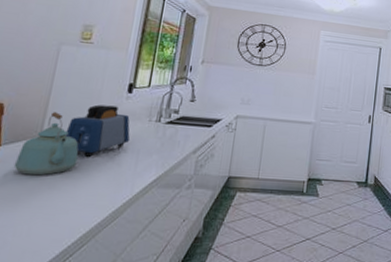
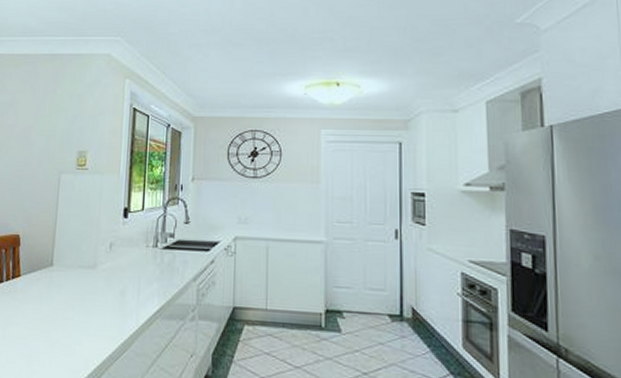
kettle: present [13,112,79,176] -> none [32,241,86,305]
toaster: present [65,104,130,158] -> none [72,231,131,287]

